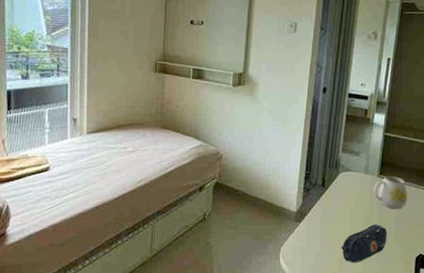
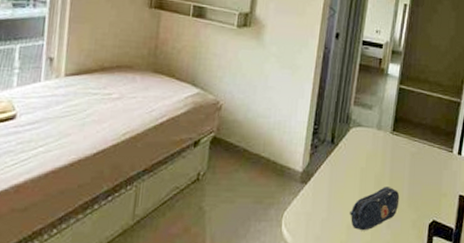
mug: present [373,175,408,210] -> none [386,132,422,170]

